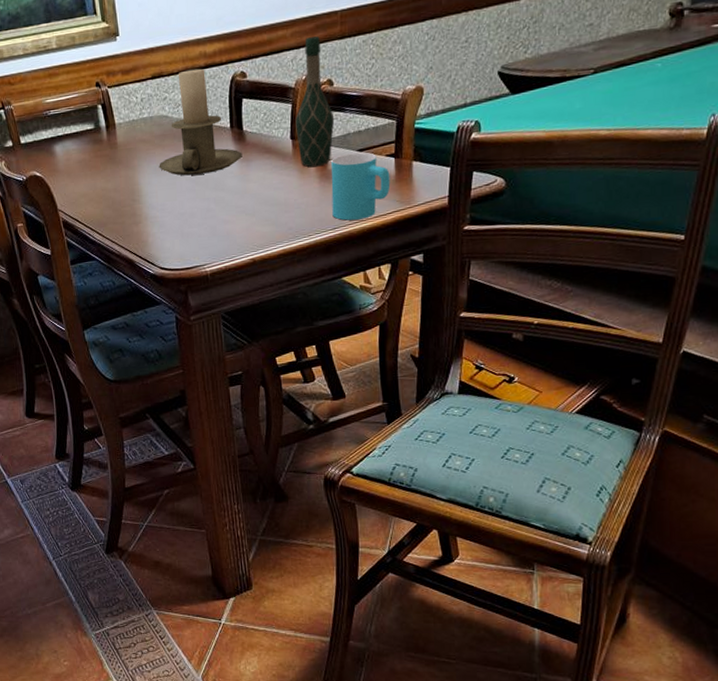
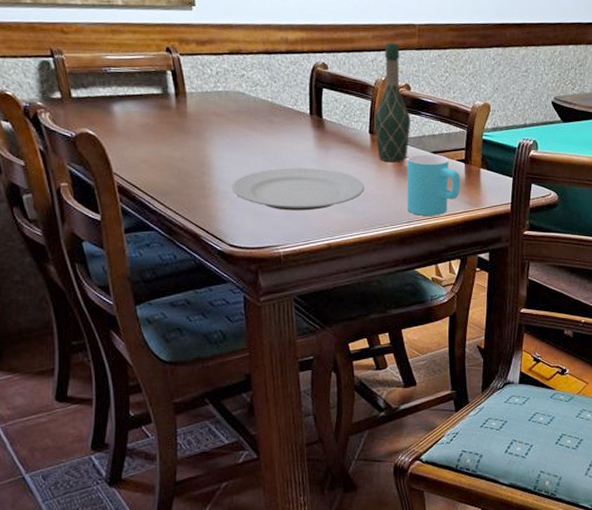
candle holder: present [159,68,242,176] -> none [232,52,321,155]
plate: none [160,182,288,229] -> present [232,167,365,211]

